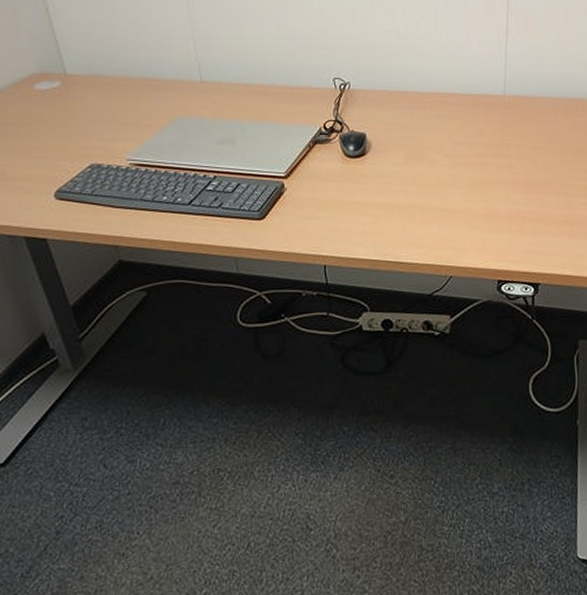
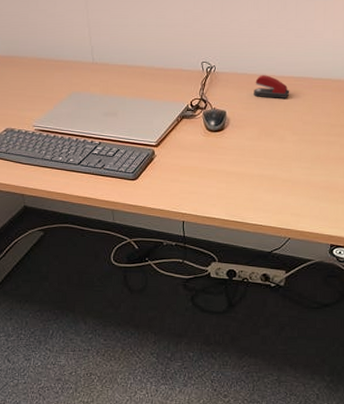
stapler: none [396,91,437,117] -> present [254,75,290,98]

